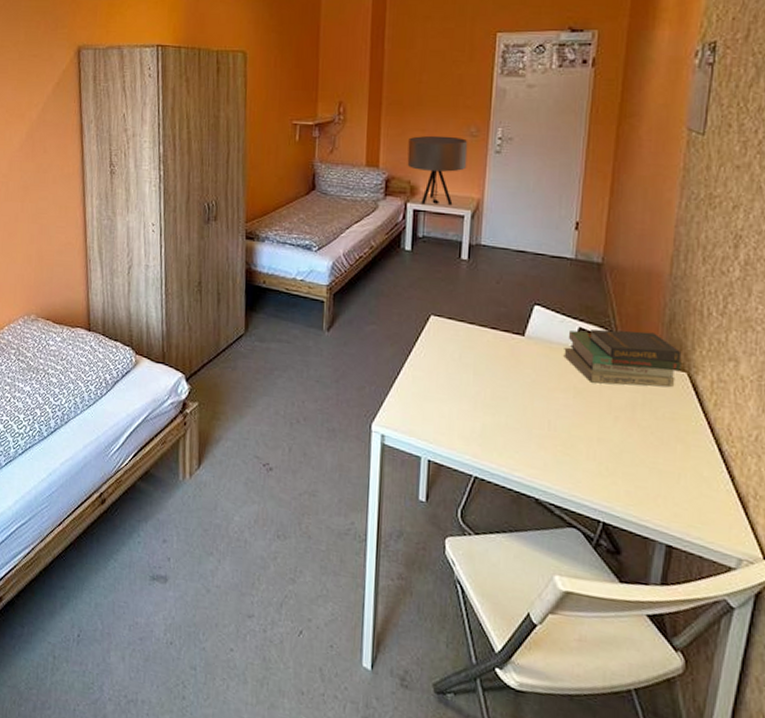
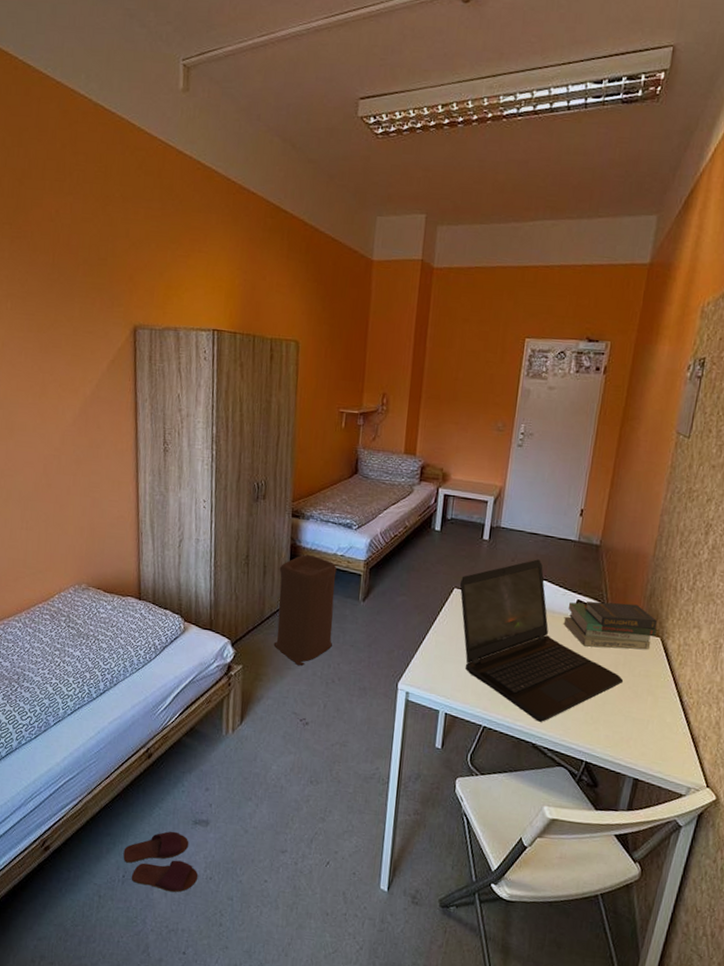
slippers: none [78,586,158,657] -> present [123,831,198,892]
laundry basket: none [231,280,297,404] -> present [273,555,337,666]
table lamp: present [407,135,468,205] -> none [441,428,495,491]
laptop computer: none [437,281,644,473] -> present [459,559,624,722]

